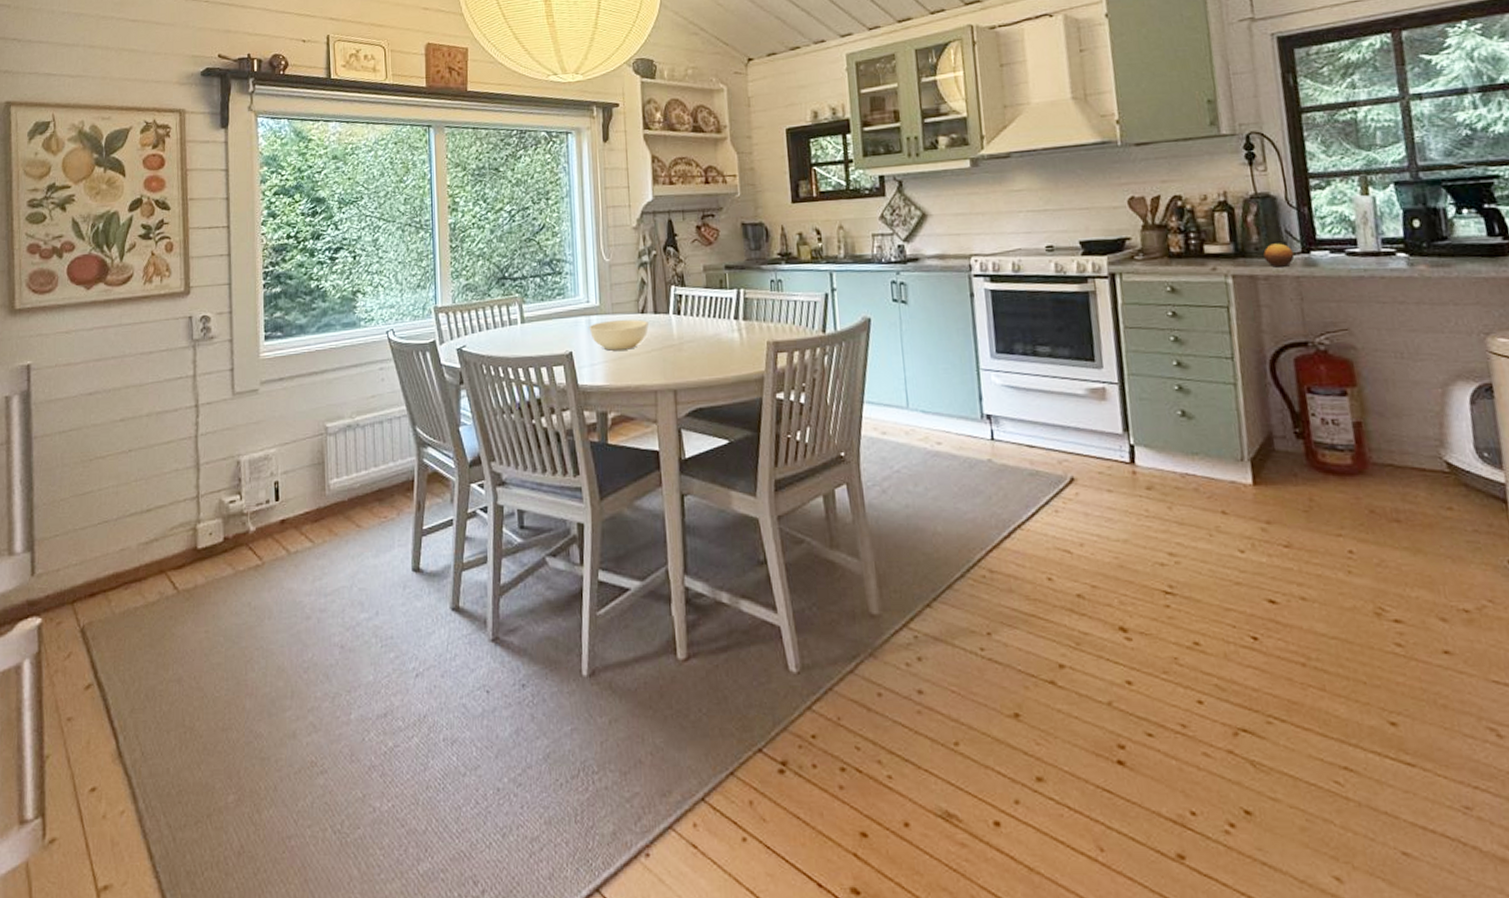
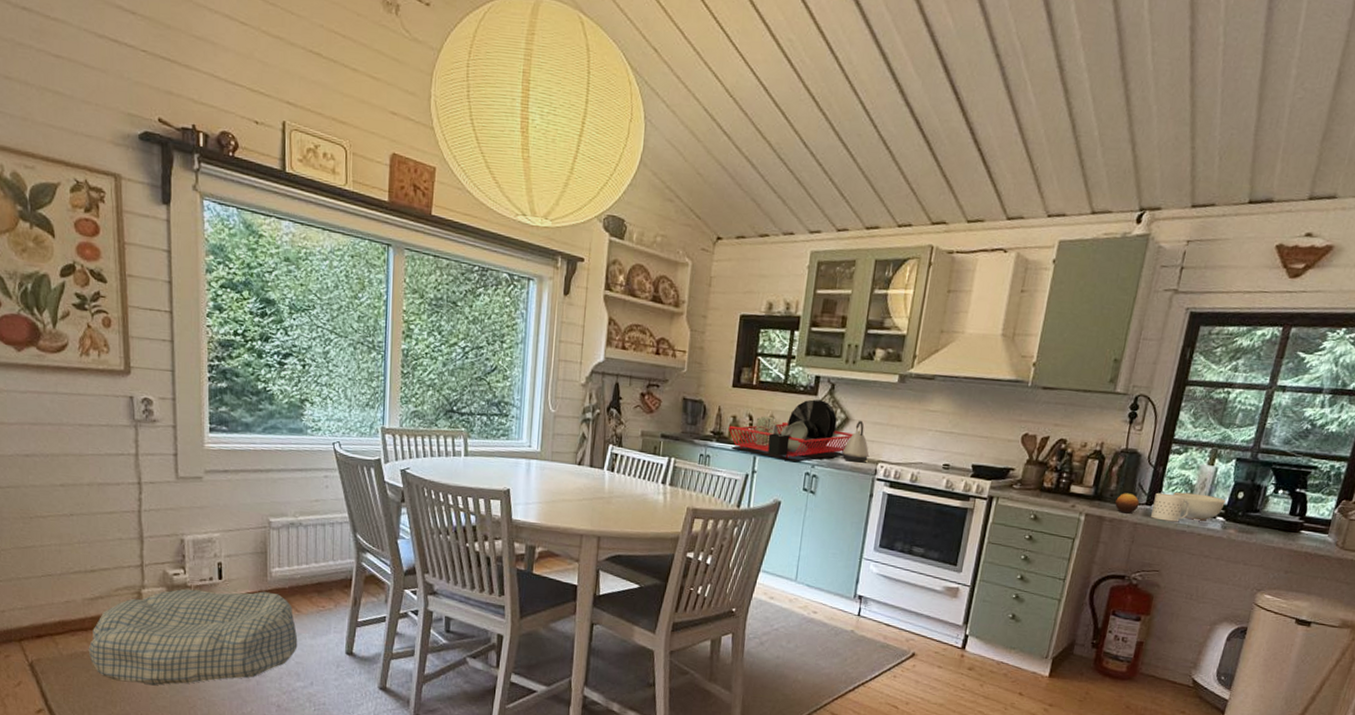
dog bed: none [141,508,360,639] -> present [88,589,298,686]
bowl: present [589,319,650,351] -> none [528,466,585,496]
dish rack: none [795,200,935,273] -> present [728,399,853,463]
kettle: none [927,214,958,261] -> present [842,420,869,463]
mug: none [1309,235,1360,269] -> present [1150,492,1191,522]
bowl: none [1331,229,1401,262] -> present [1173,492,1226,521]

